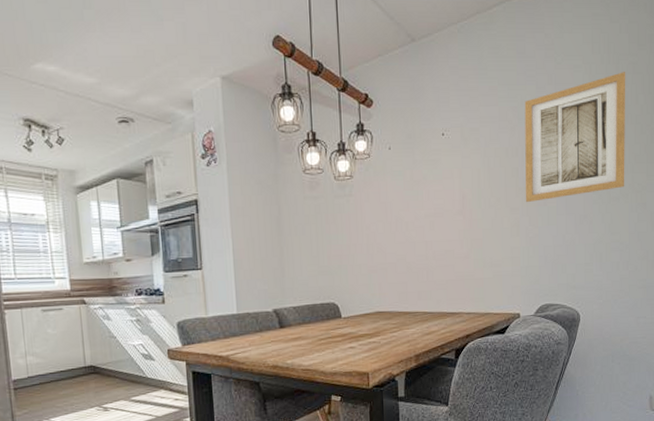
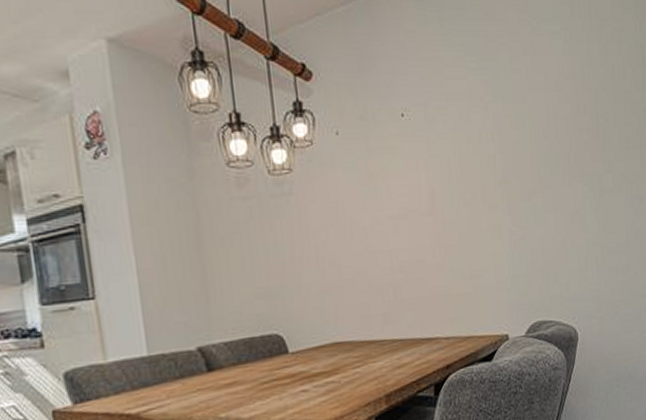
wall art: present [524,72,626,203] -> none [497,40,618,199]

